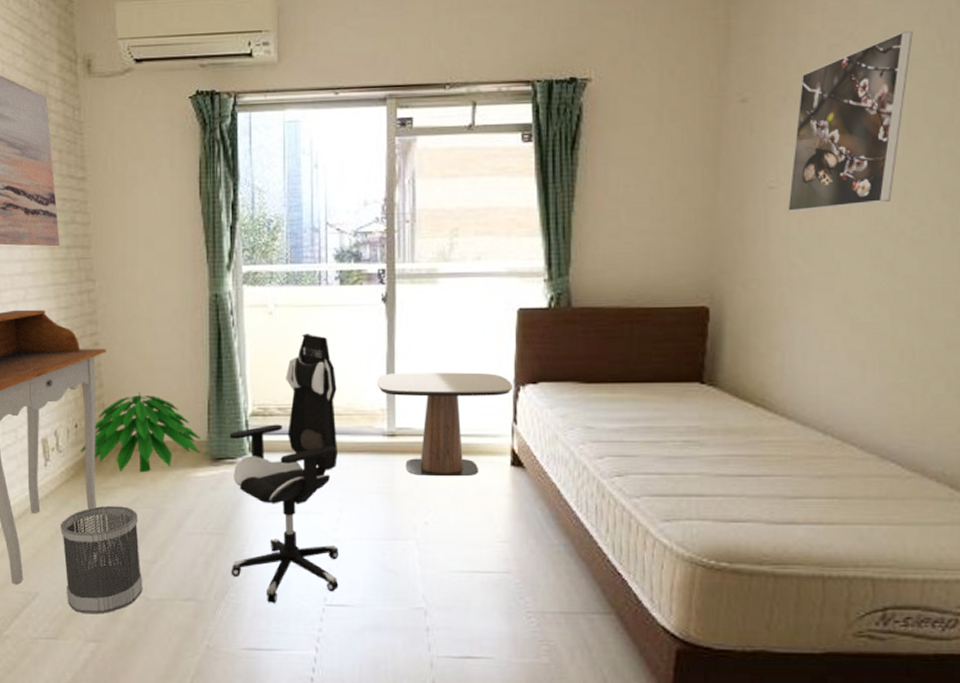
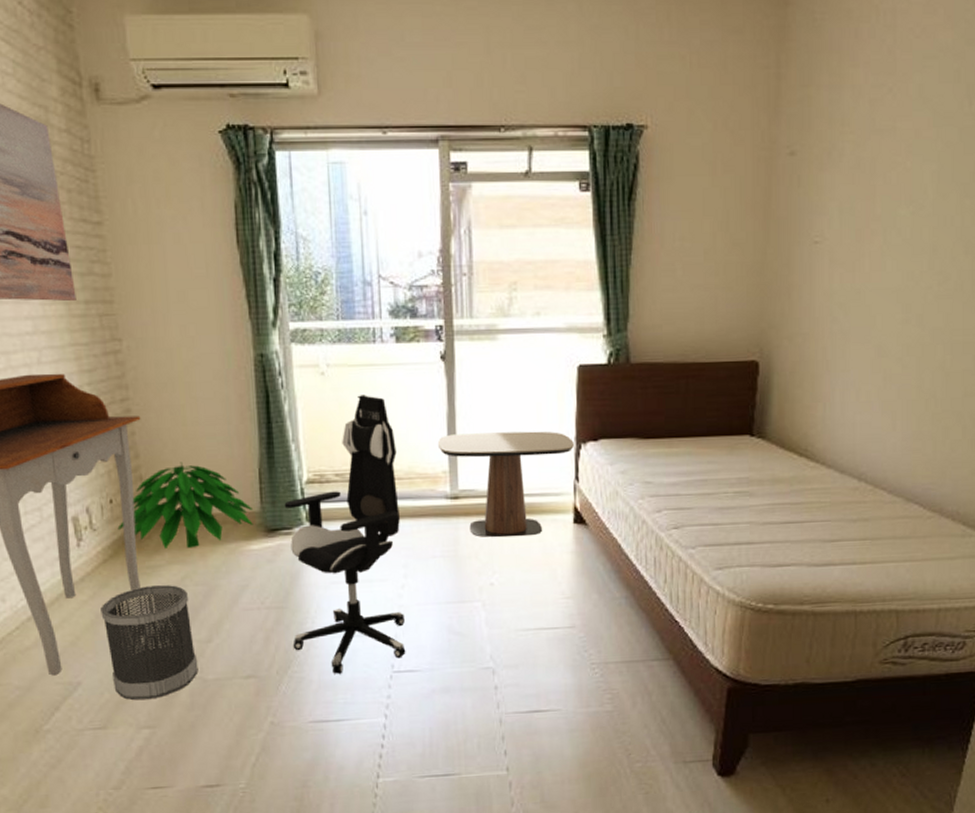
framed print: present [788,30,913,213] -> none [831,87,945,267]

